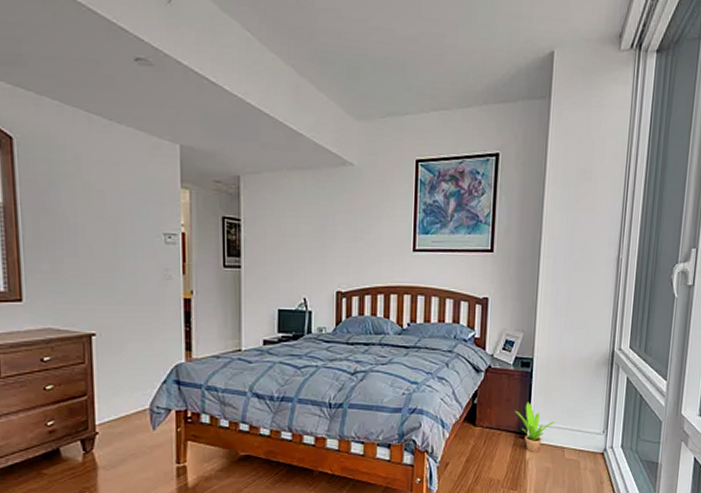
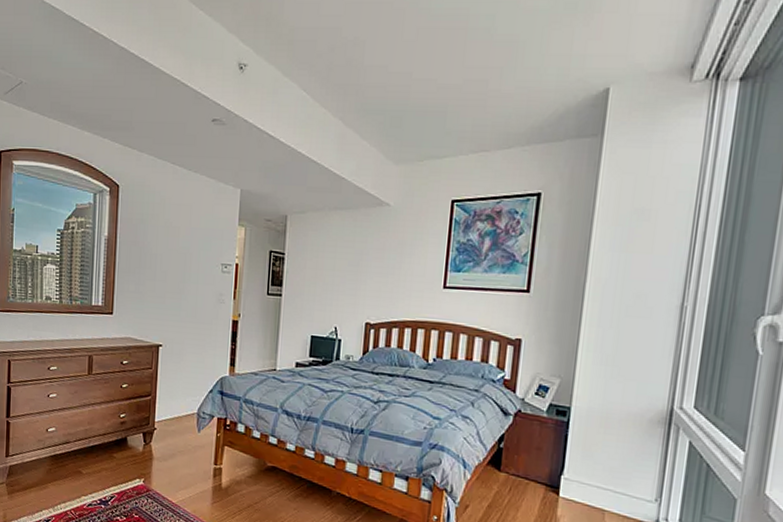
potted plant: present [515,401,556,452] -> none [546,453,596,510]

